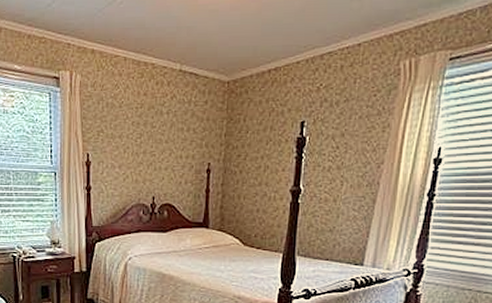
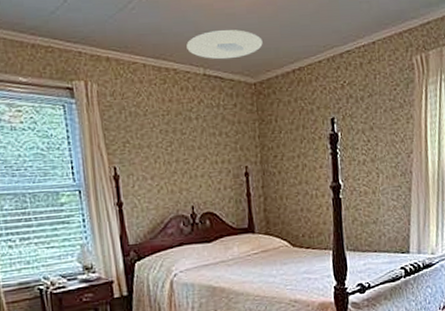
ceiling light: none [167,26,242,56] -> present [186,30,263,60]

